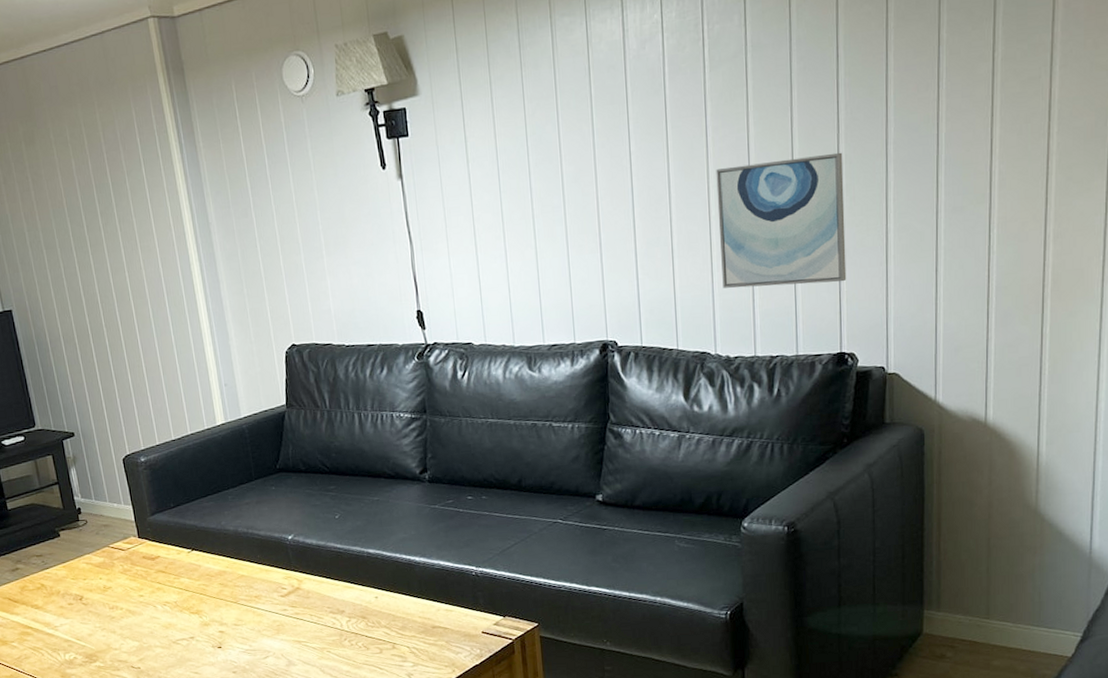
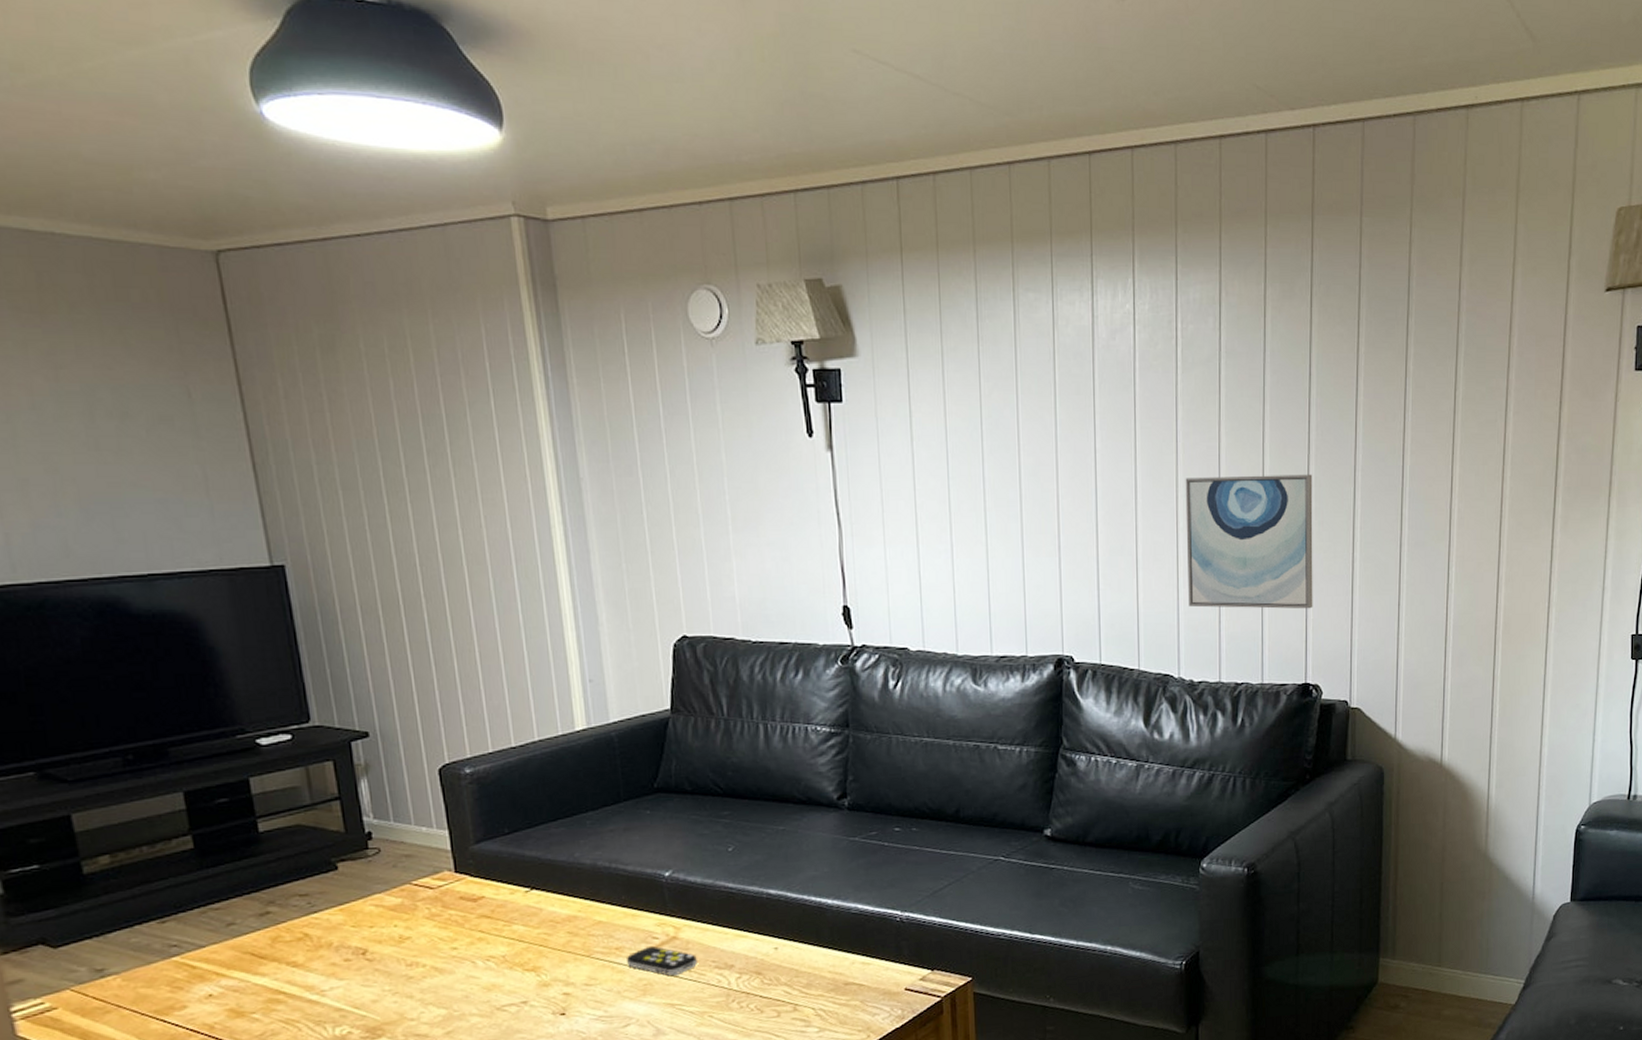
remote control: none [264,595,316,618] -> present [627,946,697,976]

